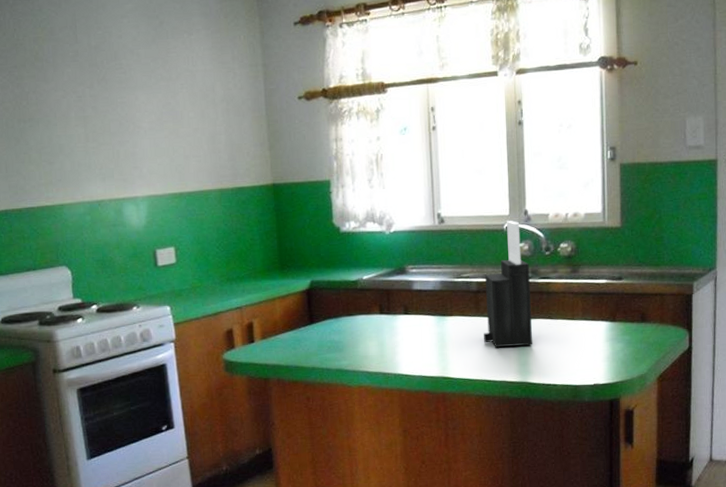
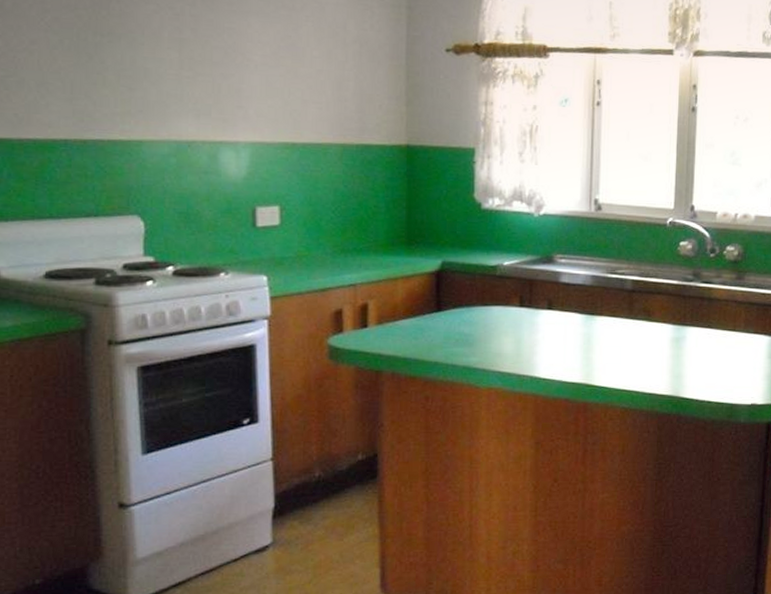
knife block: present [484,221,532,348] -> none [635,215,691,356]

